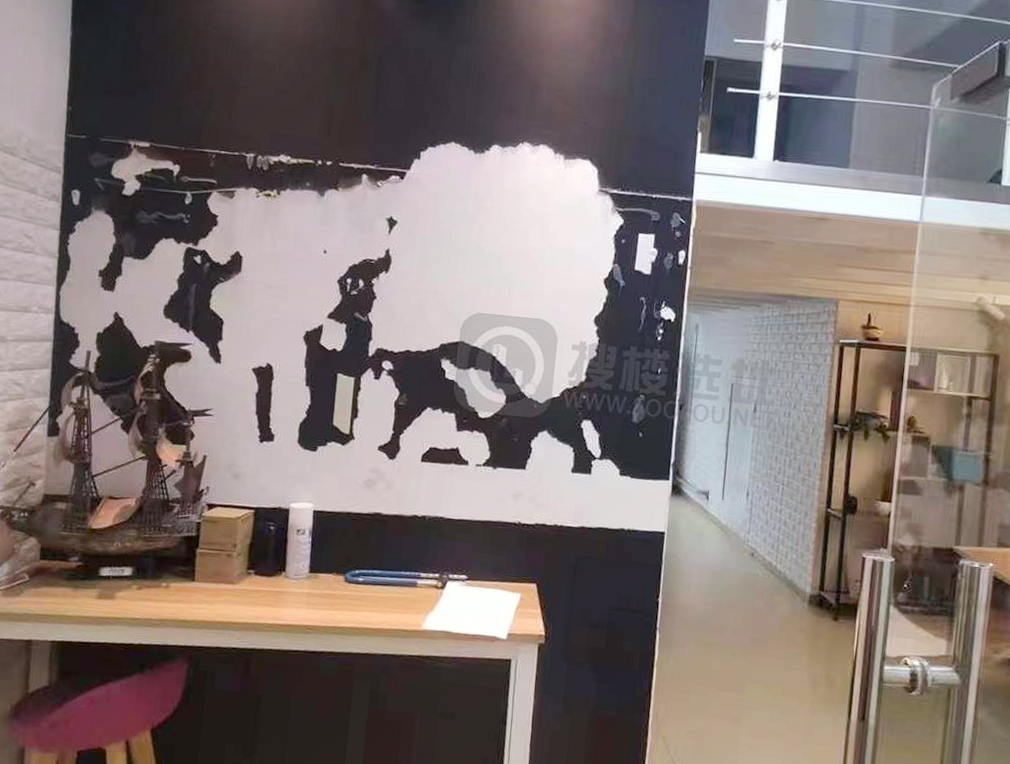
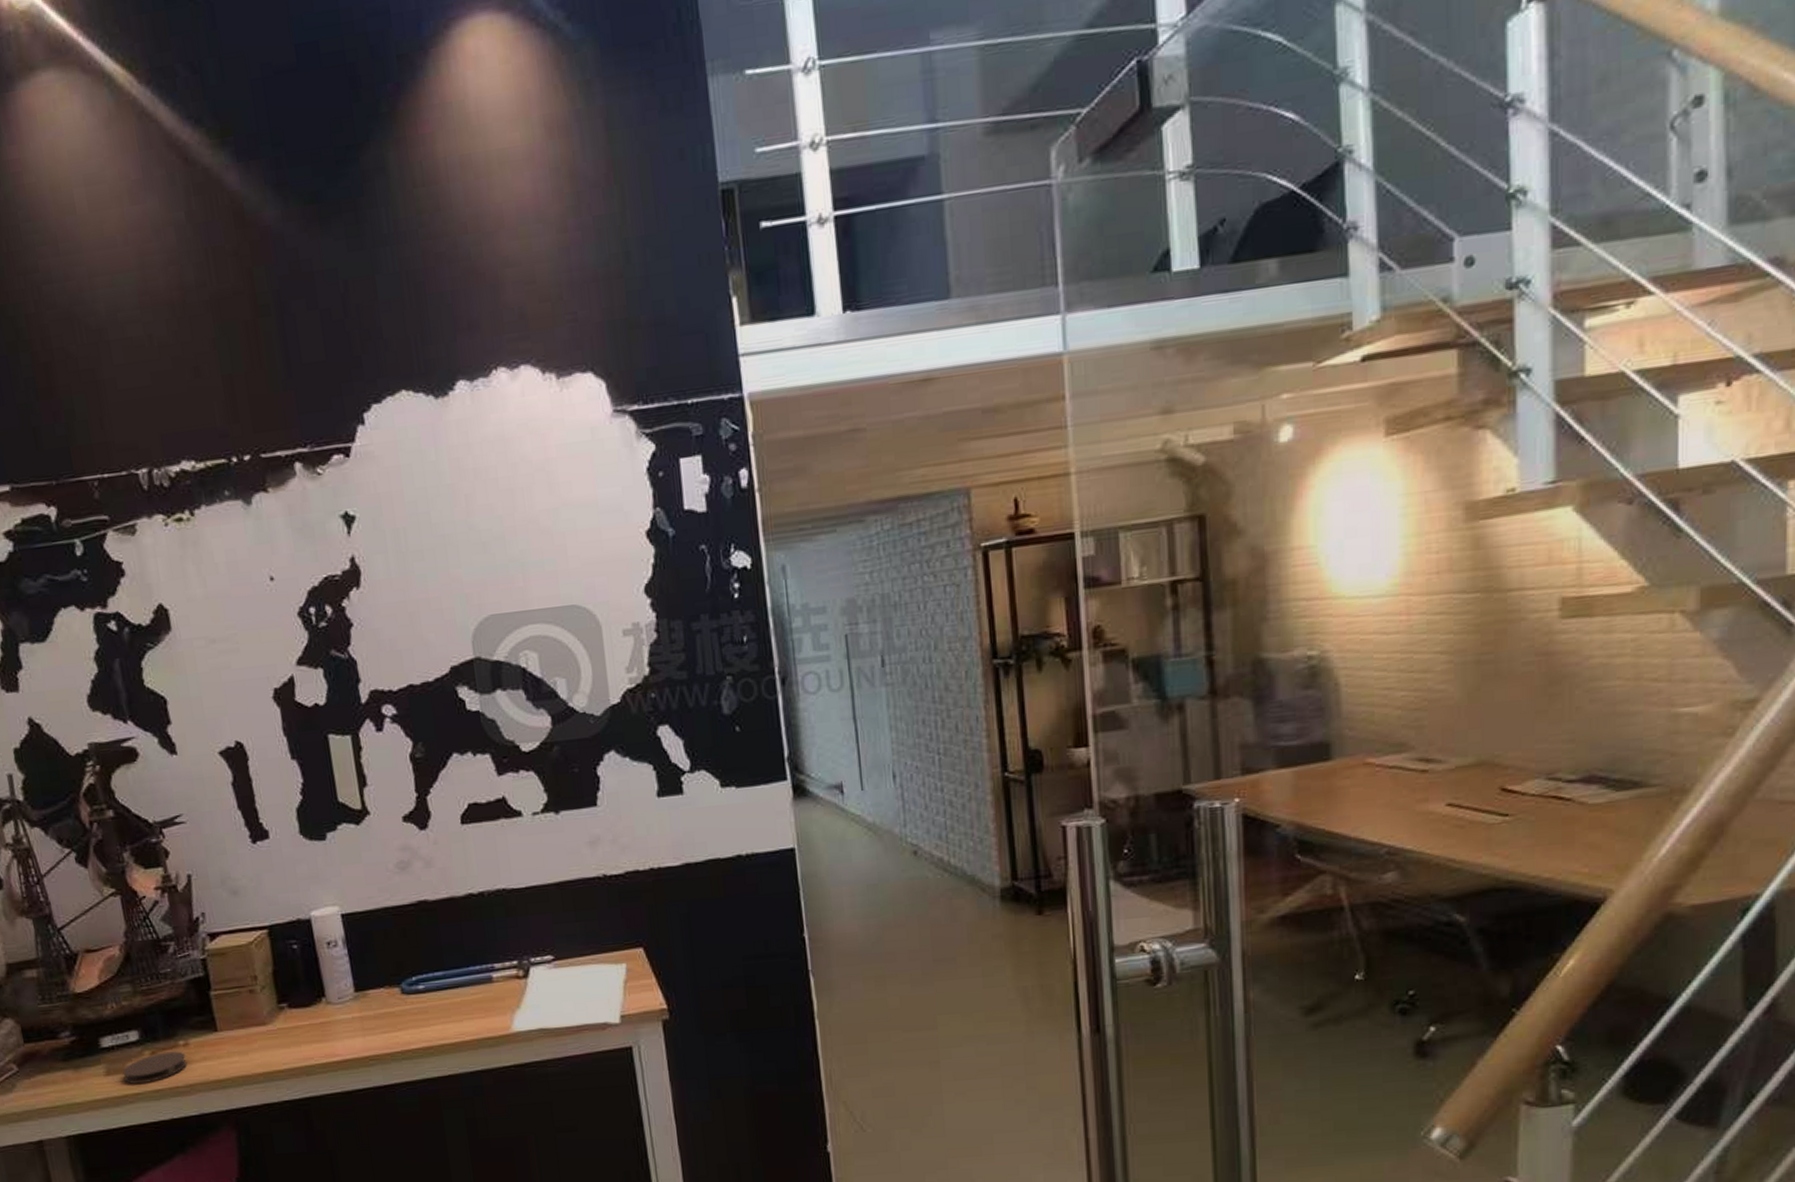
coaster: none [110,589,165,611] -> present [122,1050,187,1084]

